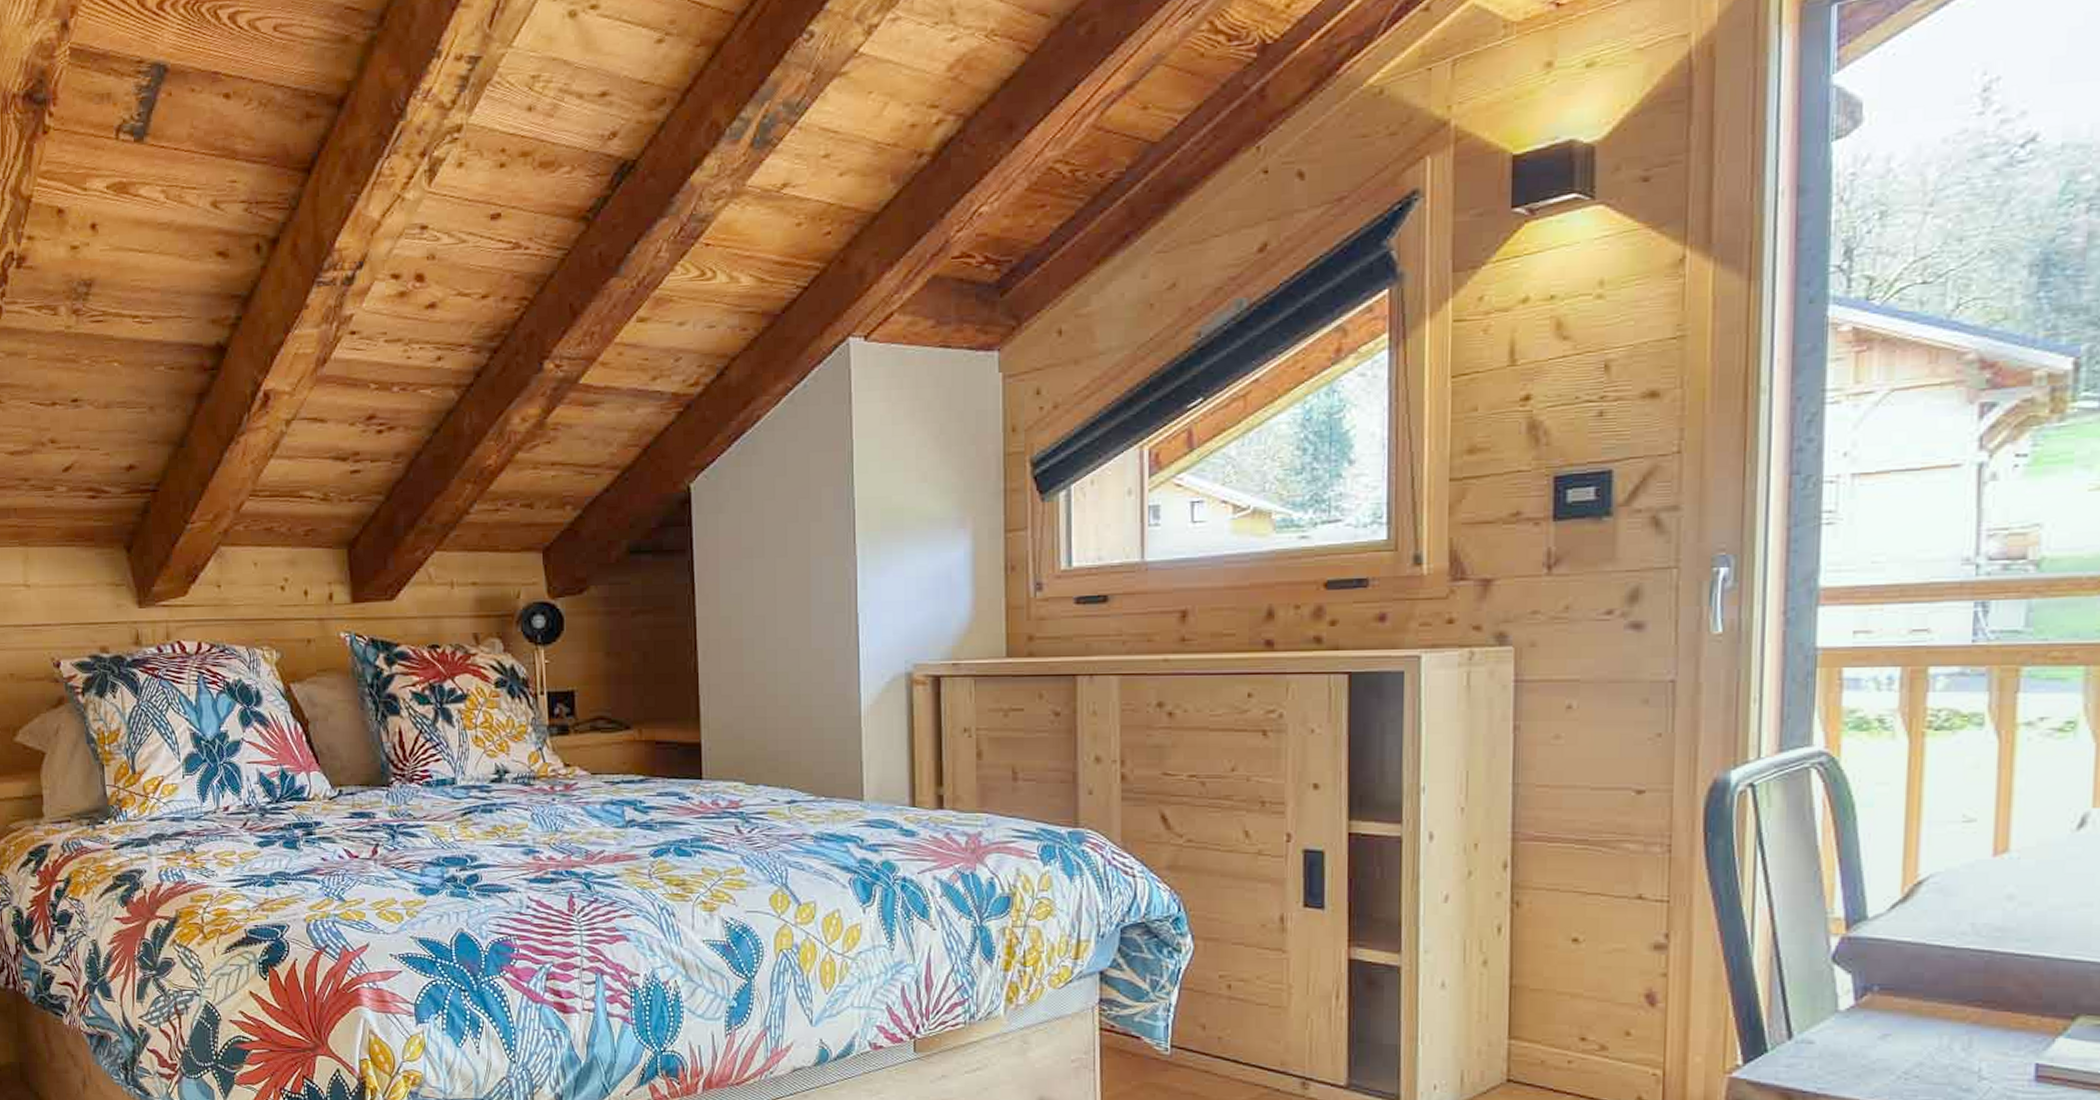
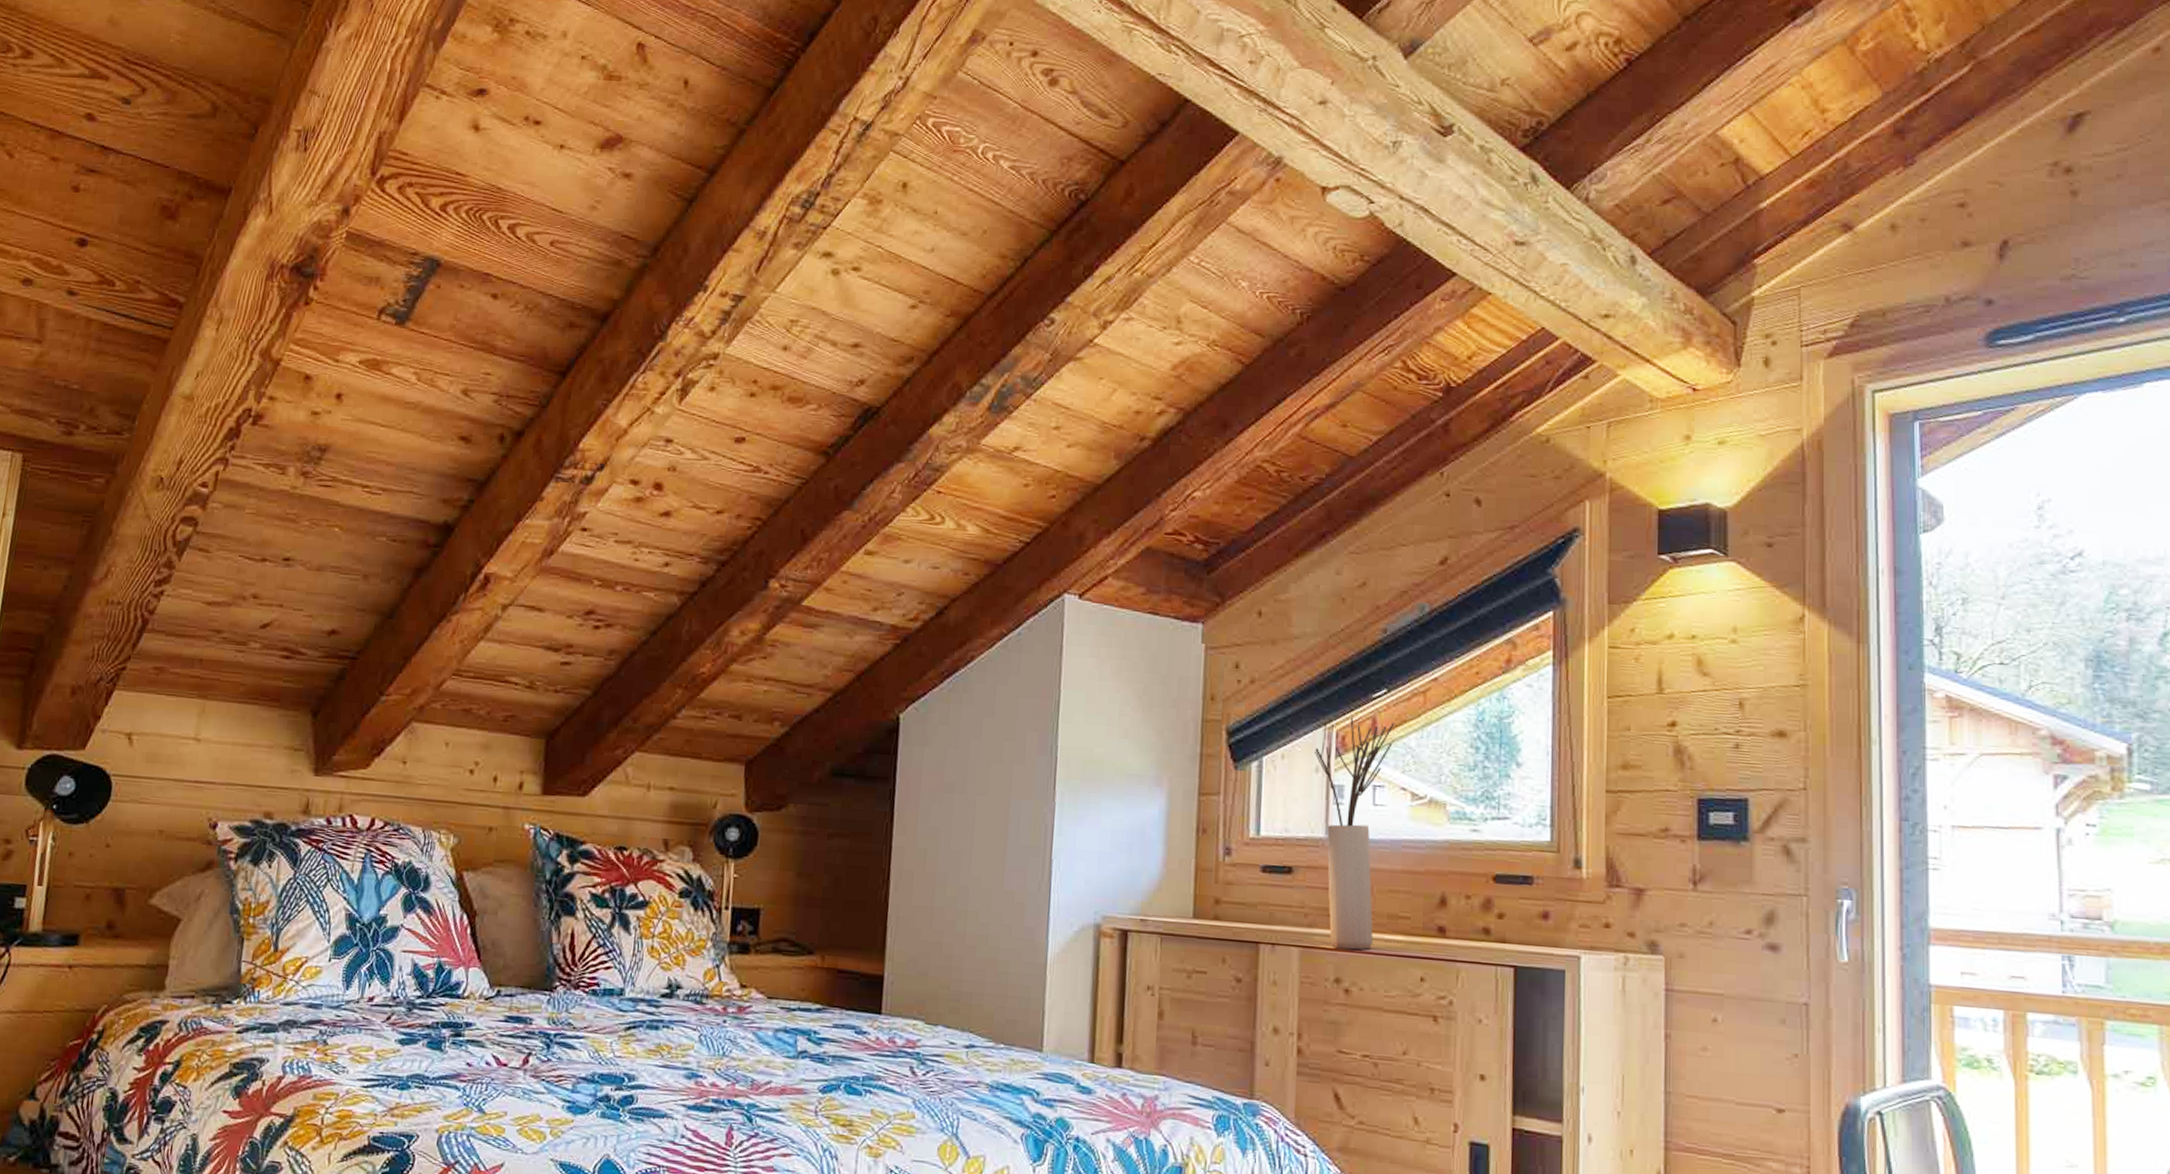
vase: none [1127,432,1213,673] -> present [1315,718,1395,951]

